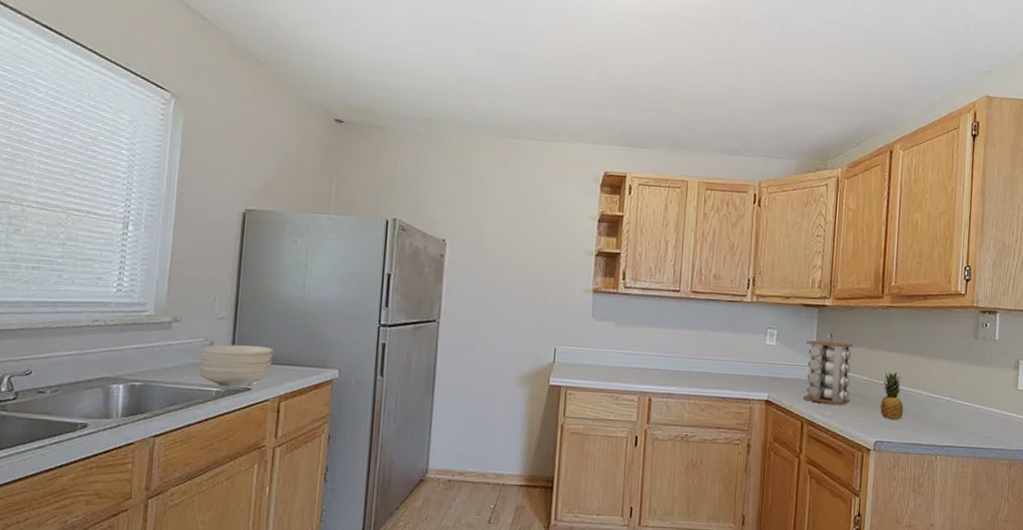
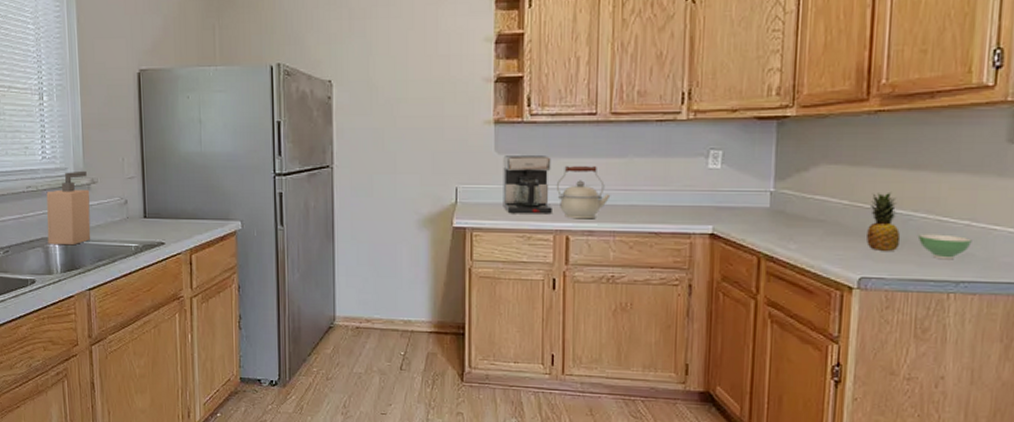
soap dispenser: none [110,307,171,387] -> present [46,170,91,246]
bowl: present [199,344,274,387] -> none [118,201,181,242]
coffee maker: none [595,322,640,377] -> present [503,156,552,214]
kettle: none [643,335,688,384] -> present [557,166,611,219]
spice rack: present [803,331,854,406] -> none [760,148,828,237]
bowl: none [915,406,953,429] -> present [917,234,974,260]

